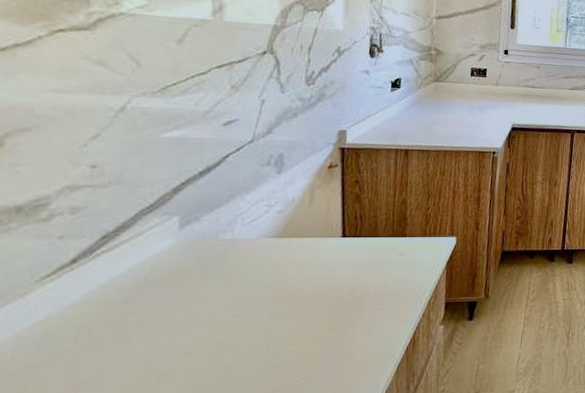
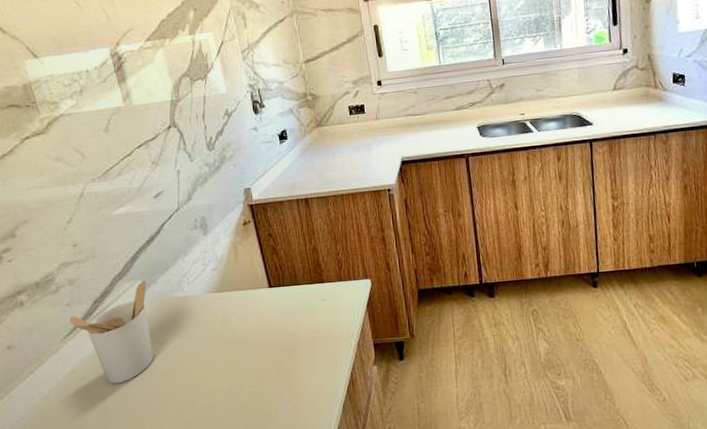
utensil holder: none [56,217,187,339] -> present [69,280,154,384]

